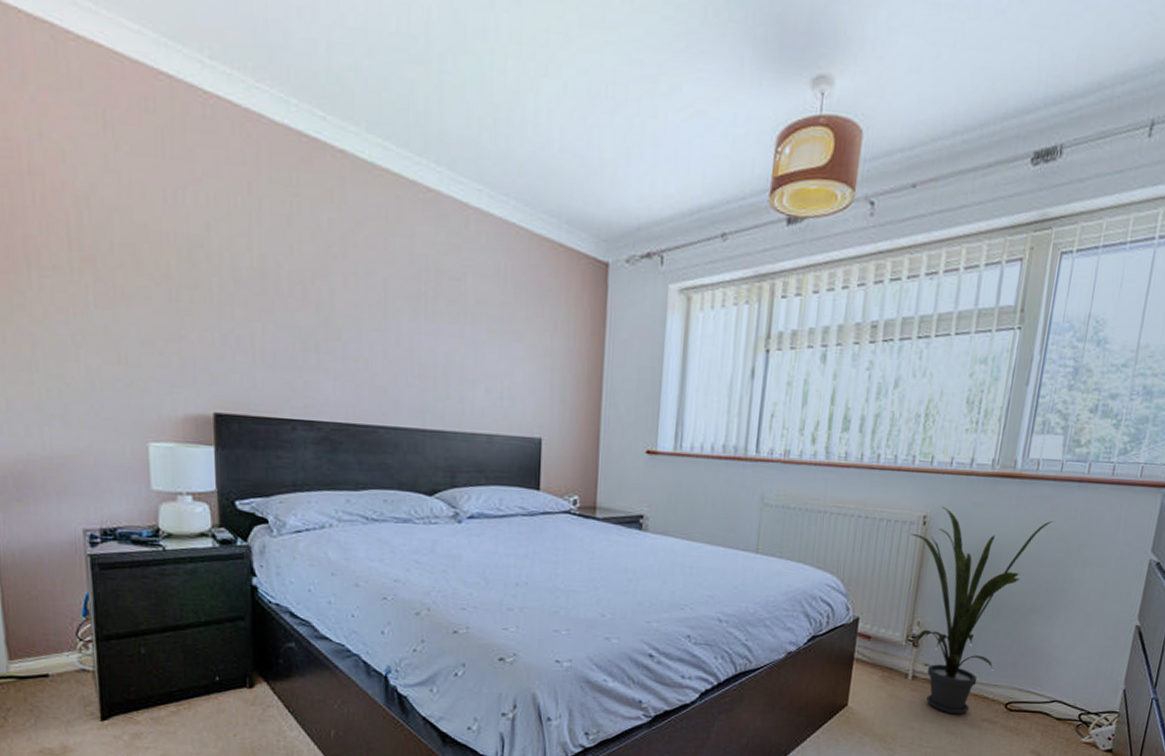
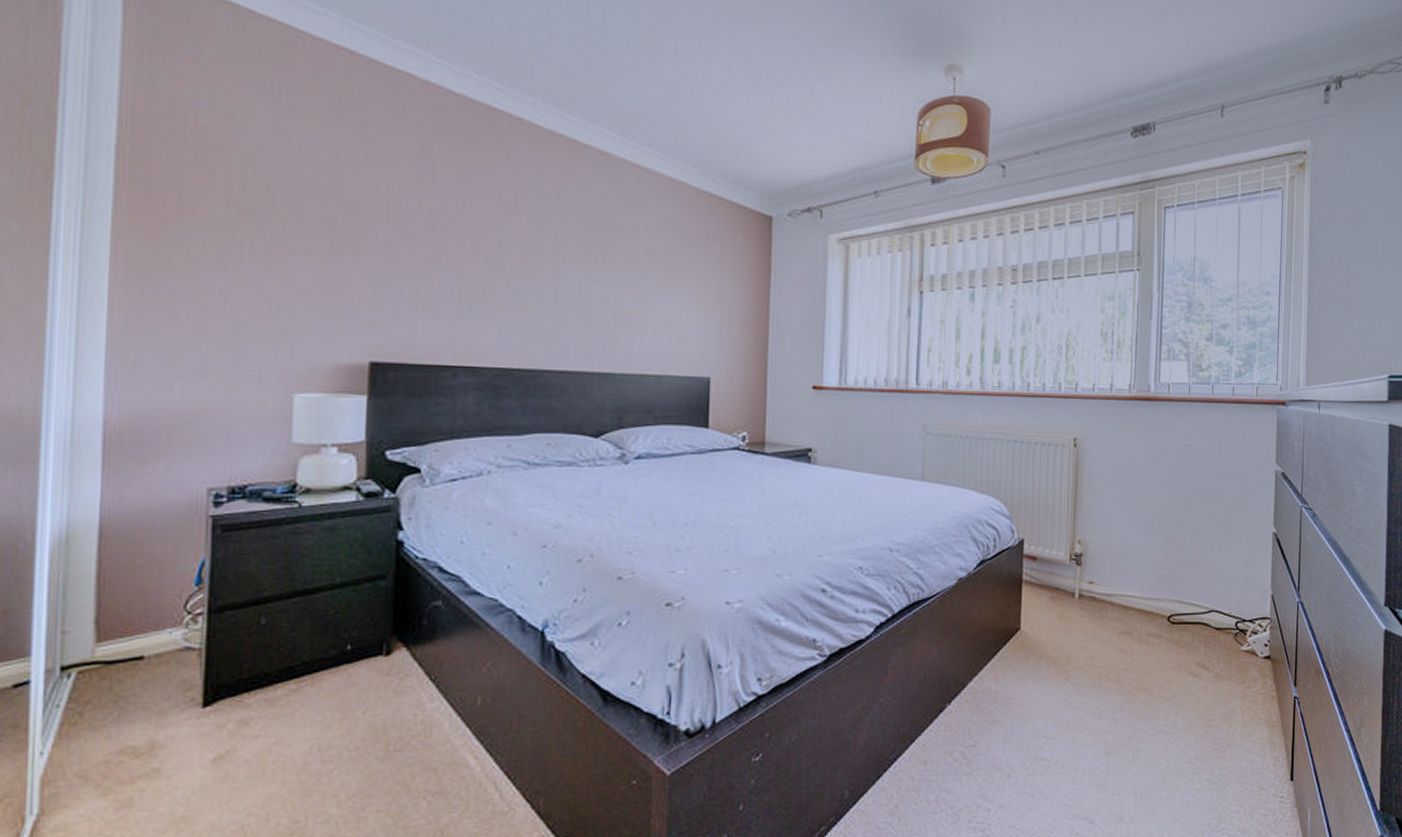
house plant: present [911,507,1053,715] -> none [1064,429,1188,631]

